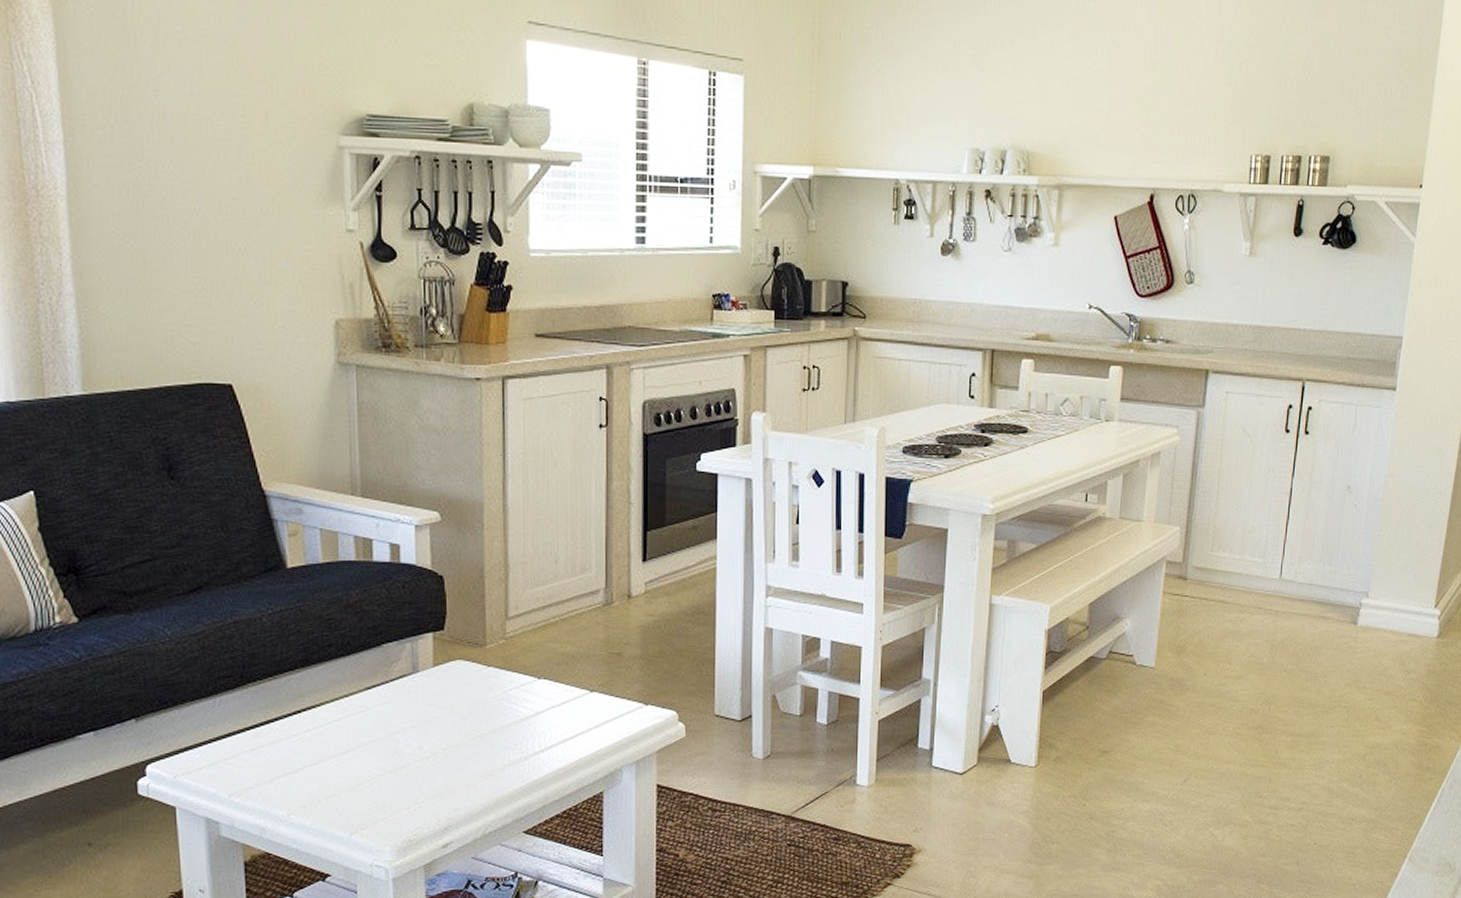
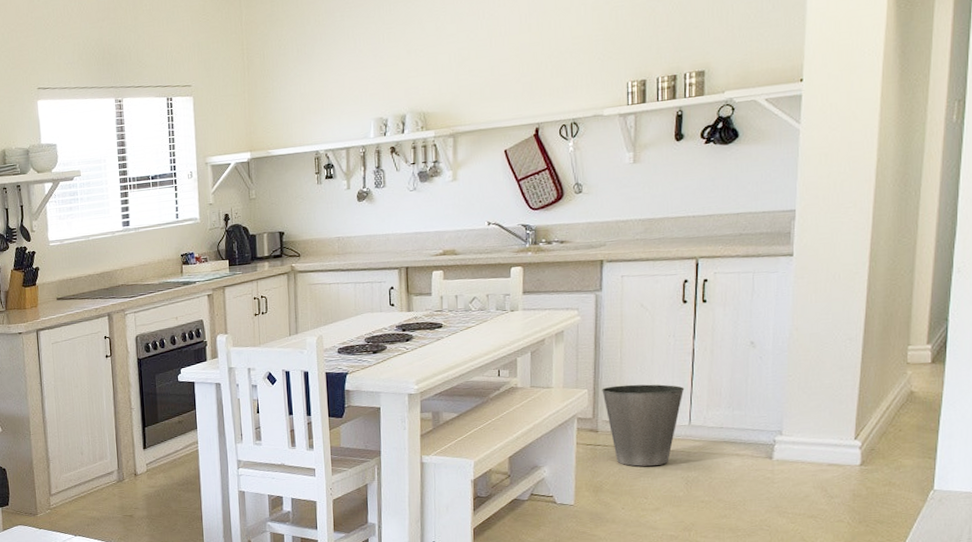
waste basket: none [1194,525,1279,625] -> present [602,384,685,467]

